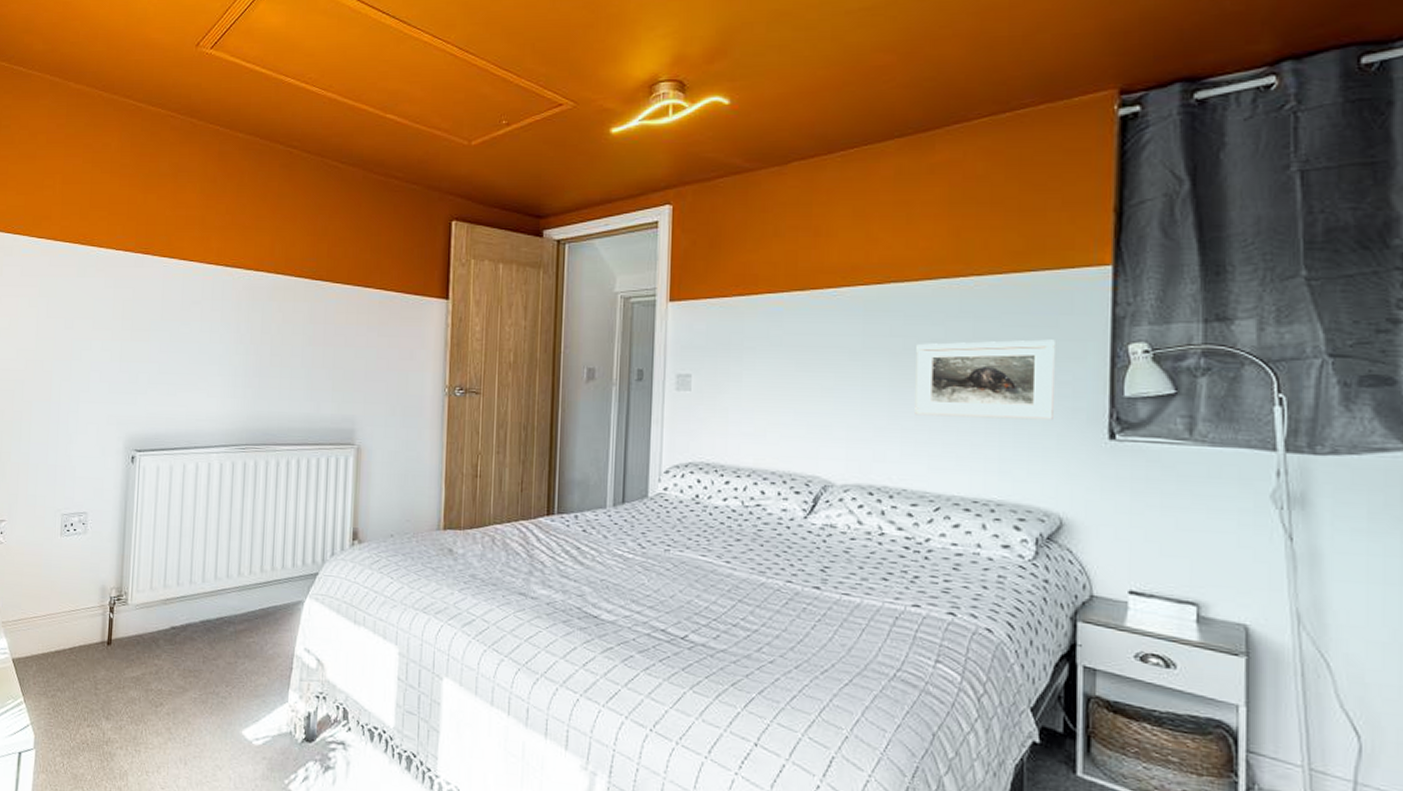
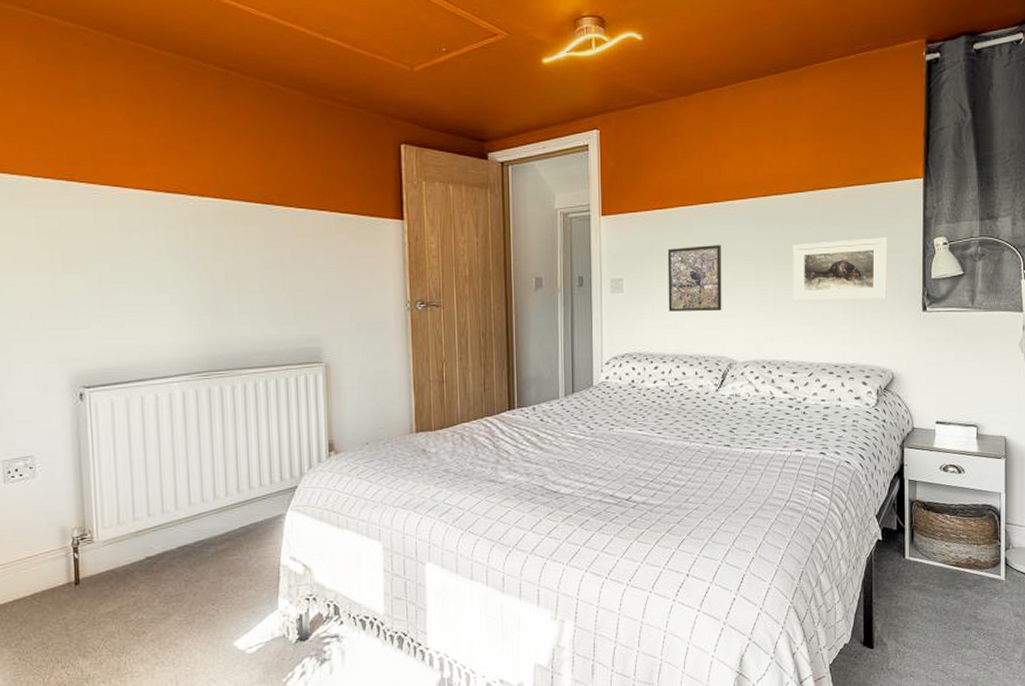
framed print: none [746,340,819,421] -> present [667,245,722,312]

